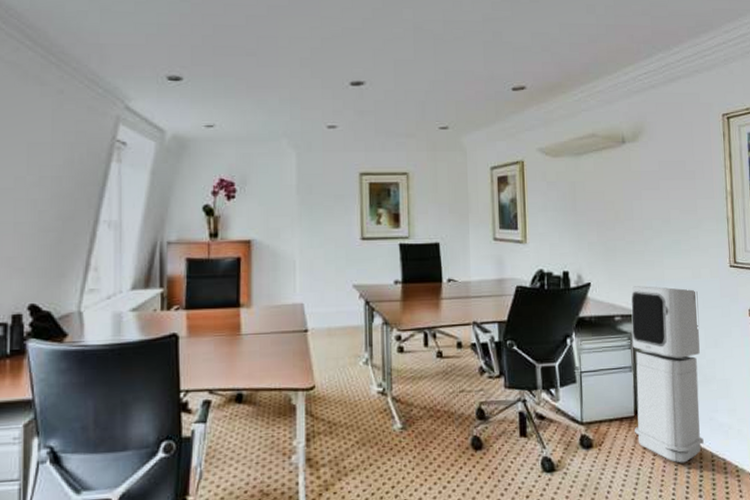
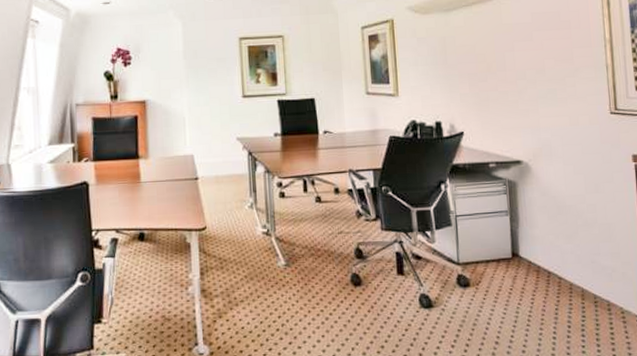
air purifier: present [631,286,704,463] -> none [505,134,586,304]

